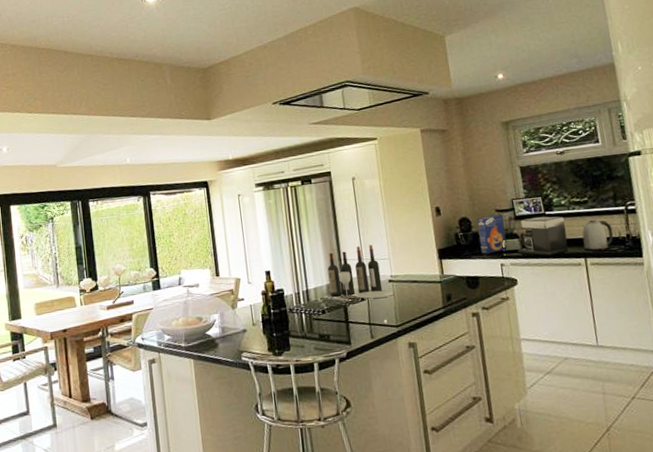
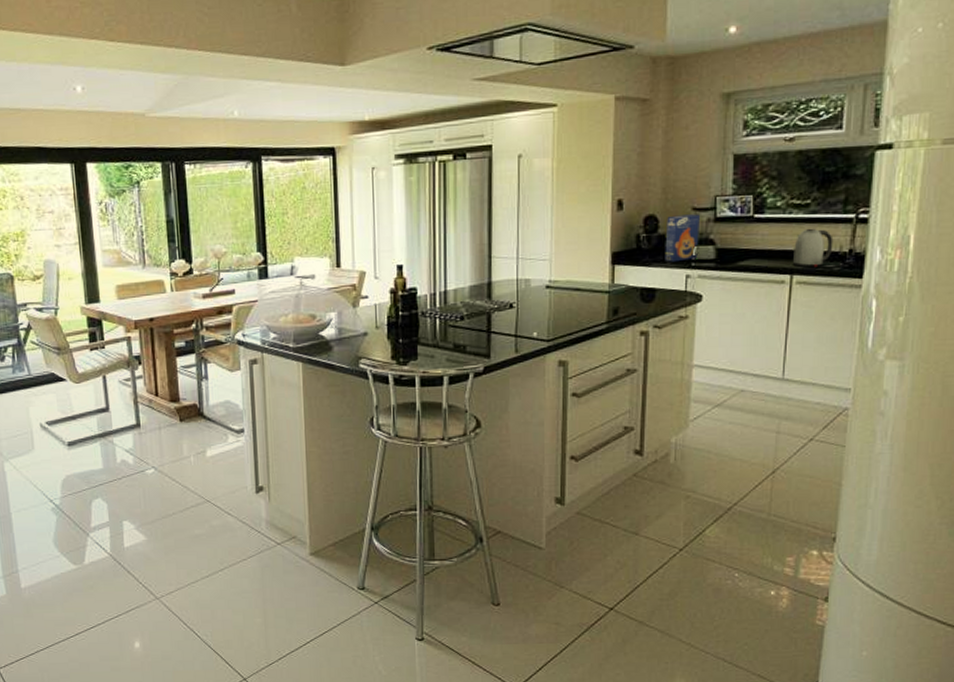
wine bottle: present [327,245,394,301] -> none [473,241,550,307]
coffee maker: present [517,216,568,256] -> none [709,220,776,269]

